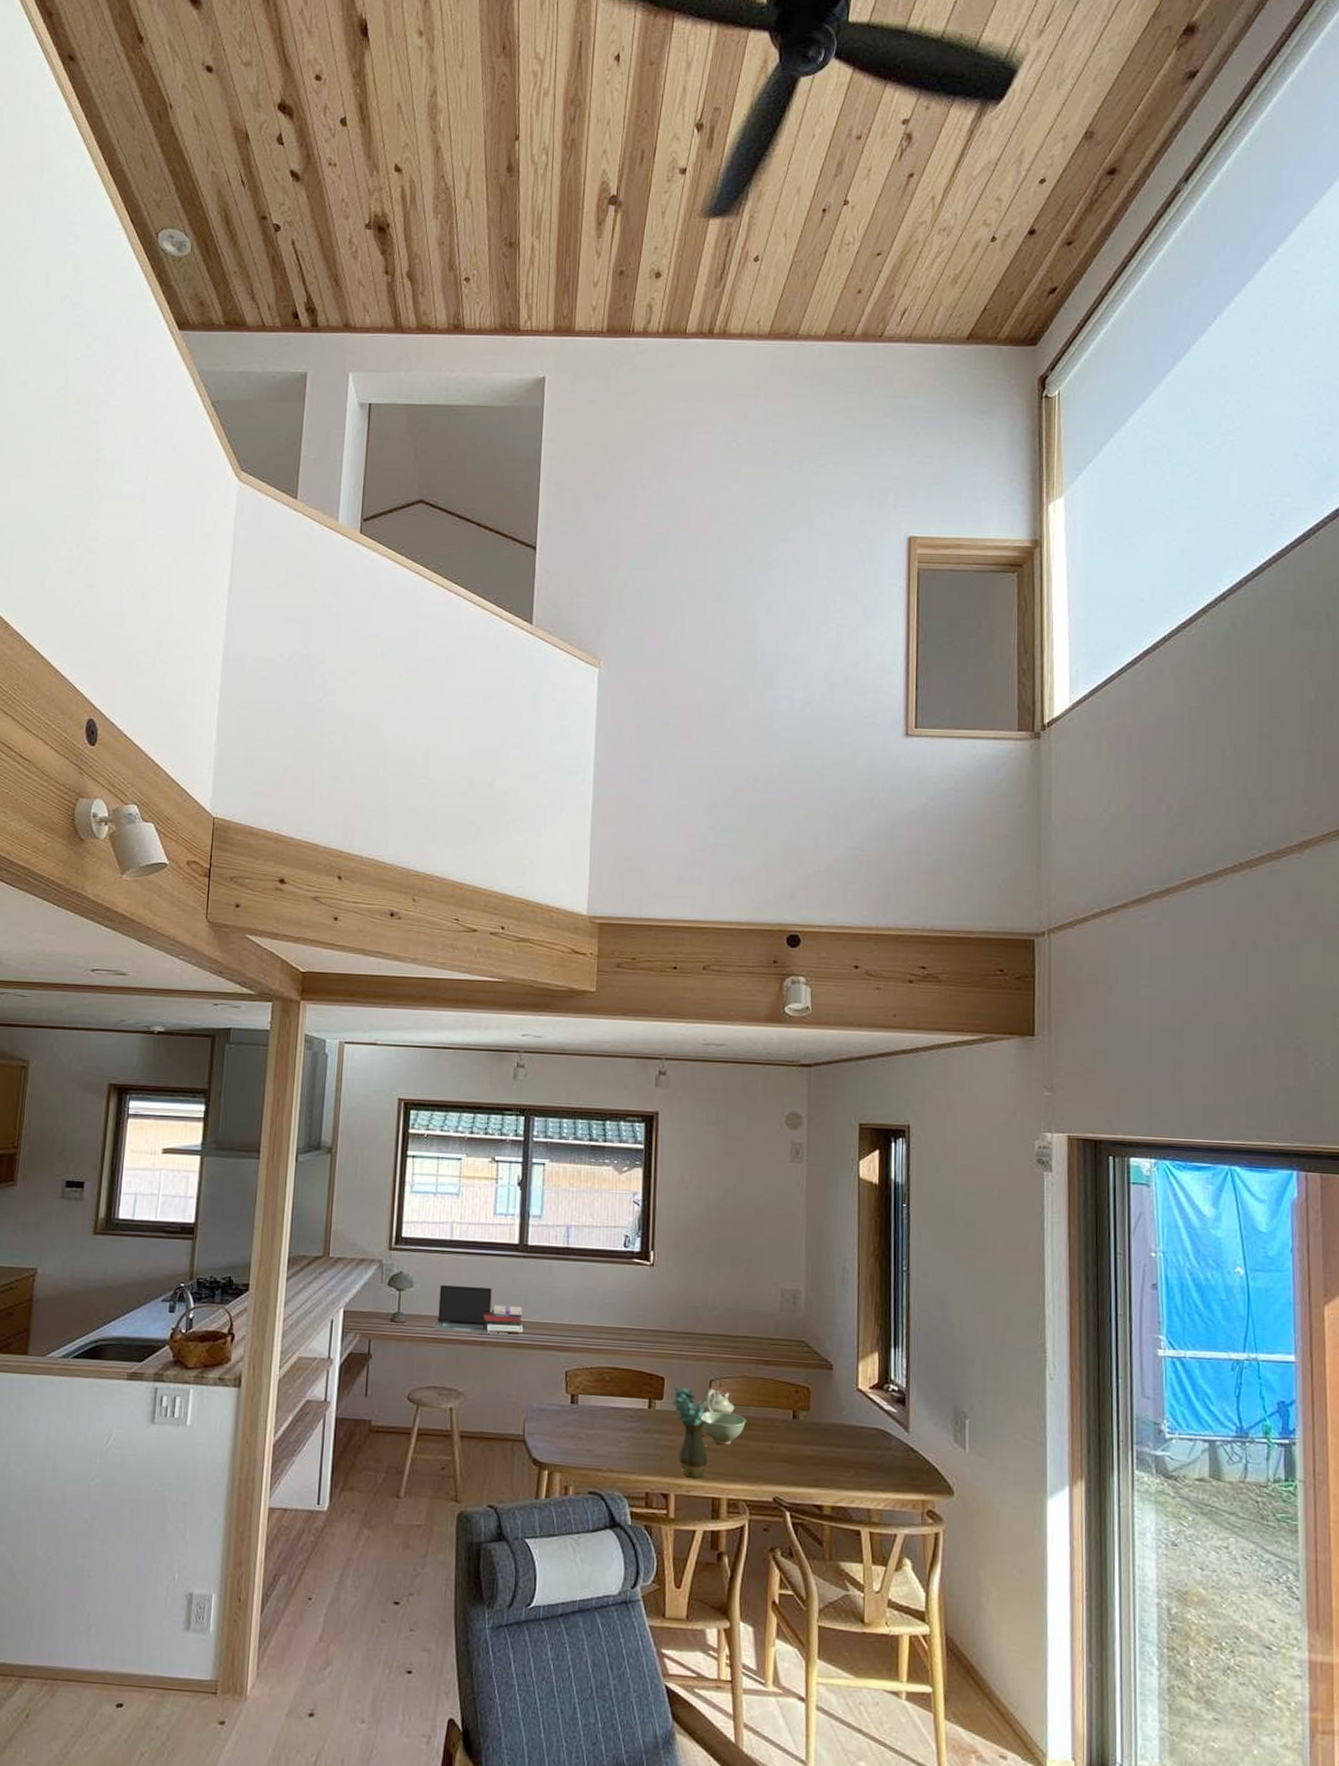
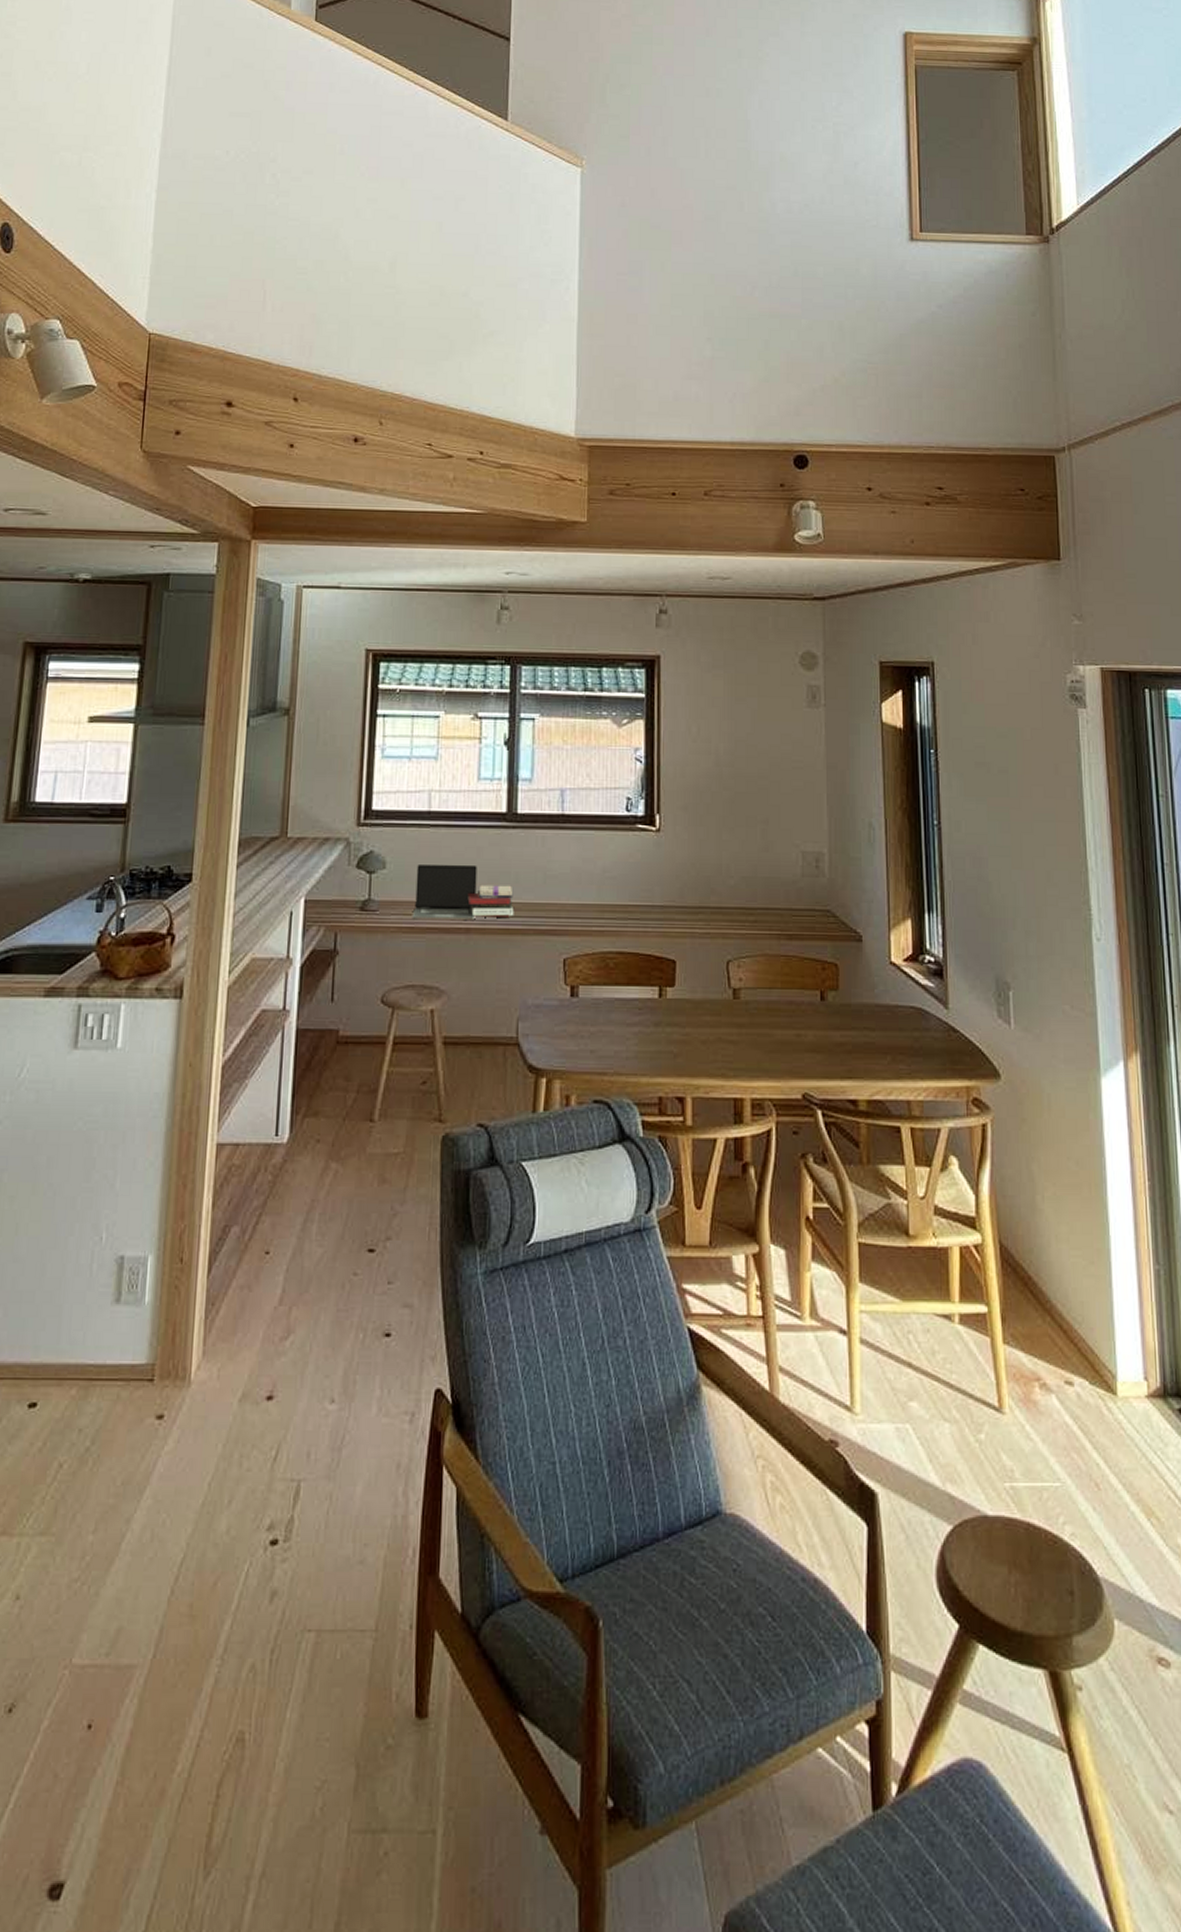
vase: present [672,1384,709,1478] -> none [685,967,729,1077]
bowl: present [700,1411,746,1445] -> none [717,996,769,1036]
teapot: present [703,1388,735,1415] -> none [720,970,756,1000]

